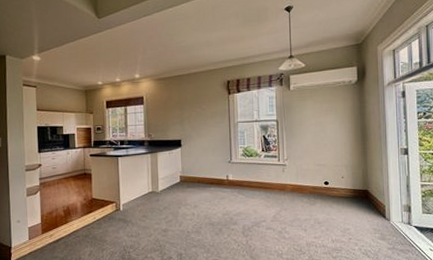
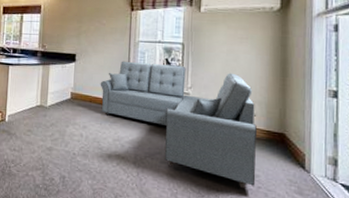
sofa: none [206,140,347,242] -> present [100,61,258,189]

